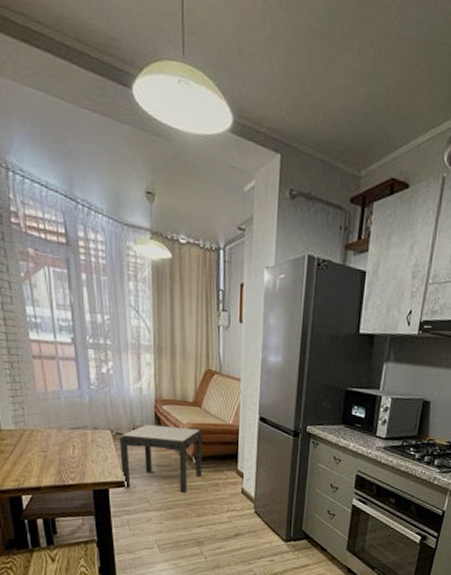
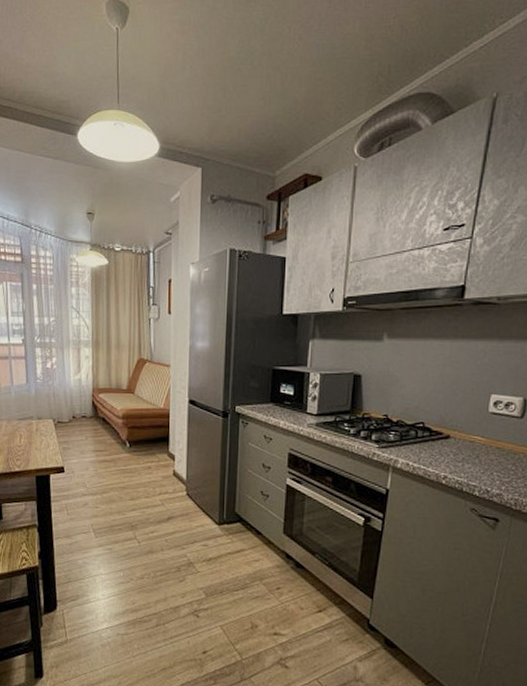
side table: present [119,424,203,493] -> none [60,412,136,476]

